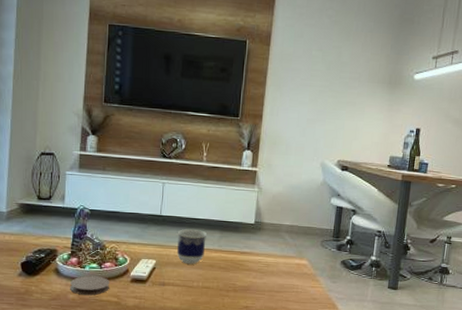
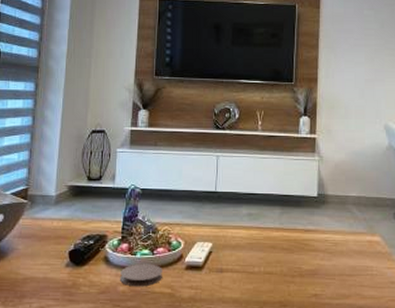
cup: present [177,228,207,265] -> none [235,205,266,247]

